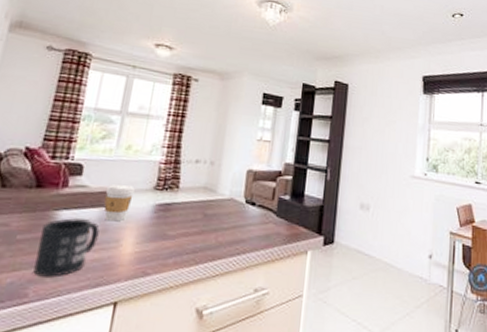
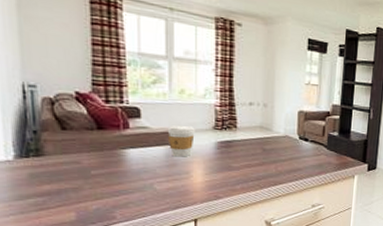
mug: present [33,218,100,277] -> none [114,155,169,203]

